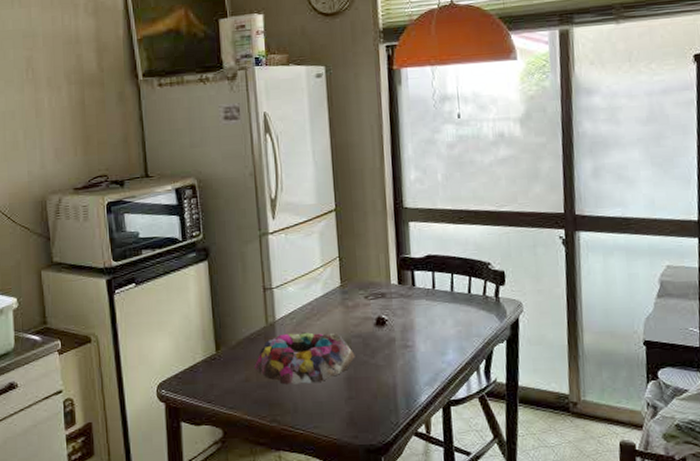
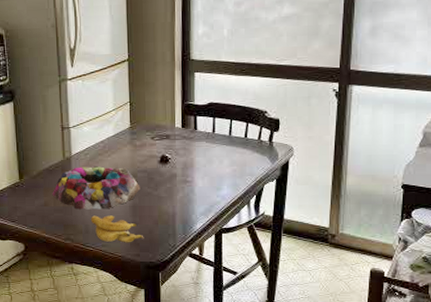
banana: none [299,390,362,423] -> present [90,215,144,243]

